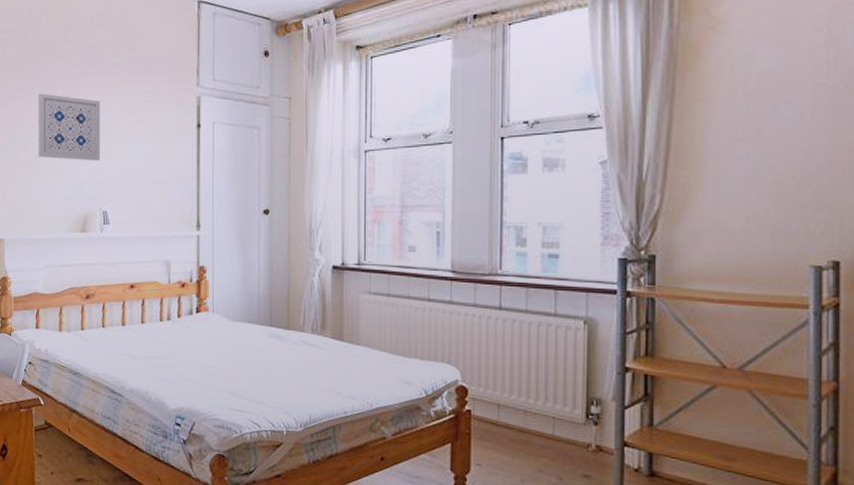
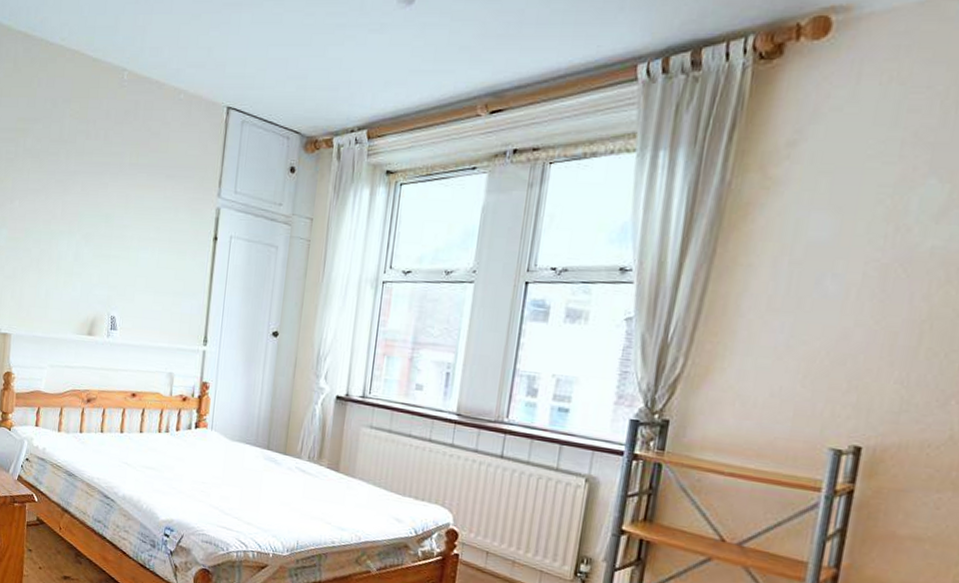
wall art: present [38,93,100,161] -> none [51,188,118,265]

